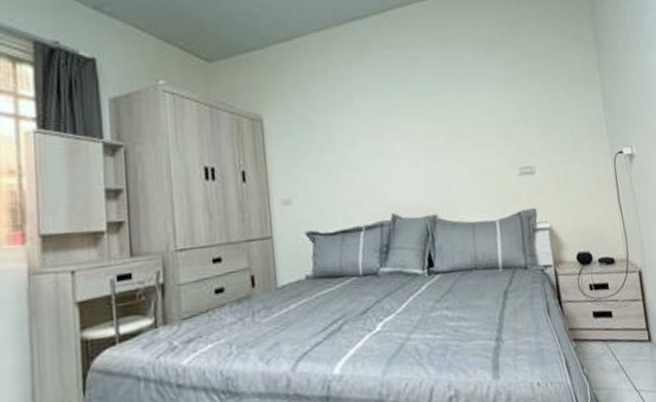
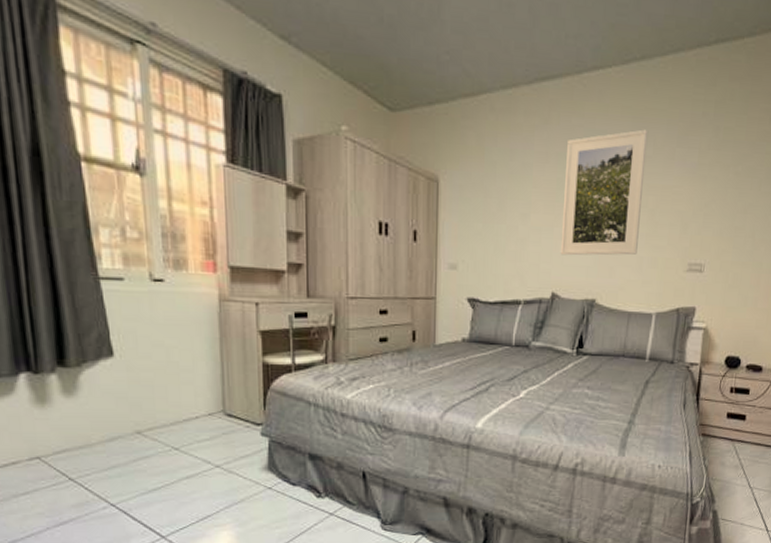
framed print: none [383,53,468,176] -> present [560,129,648,256]

